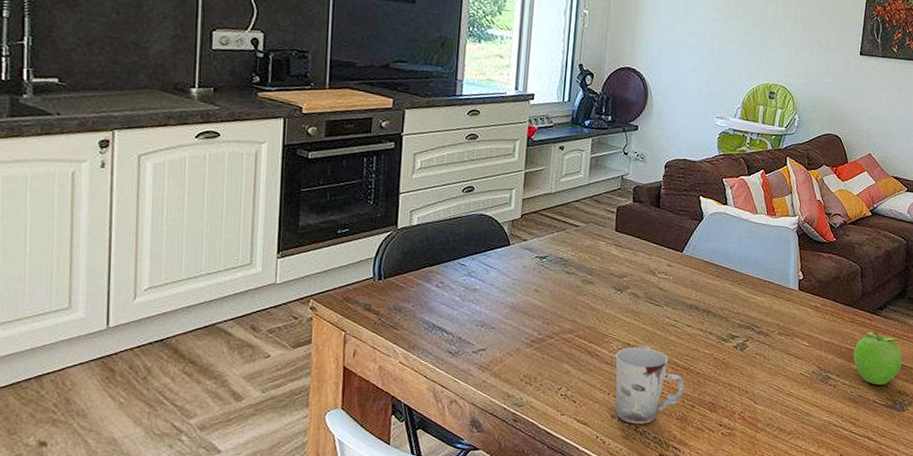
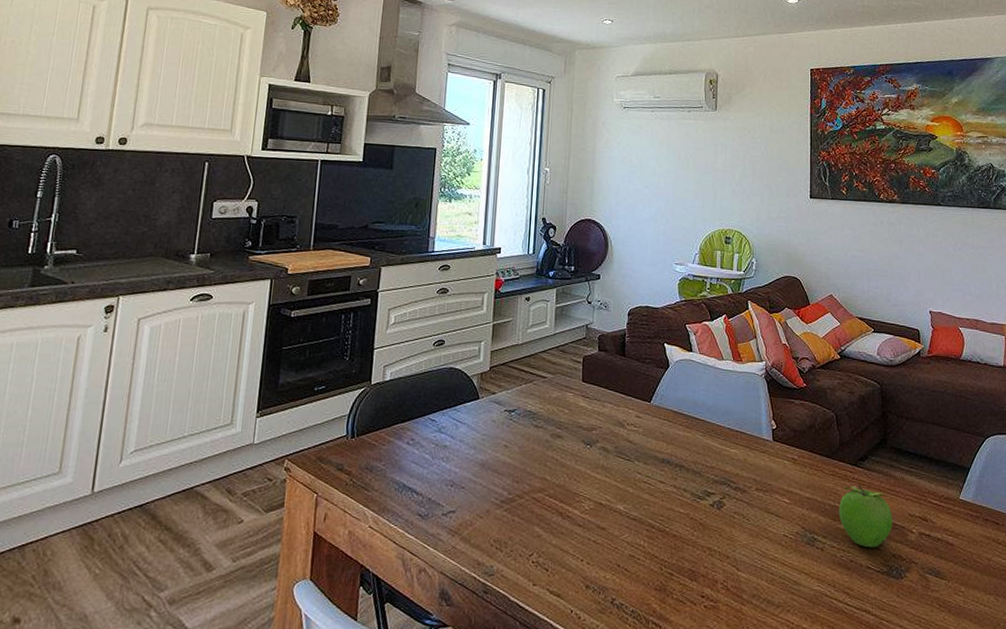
cup: present [615,347,685,424] -> none [588,506,661,596]

